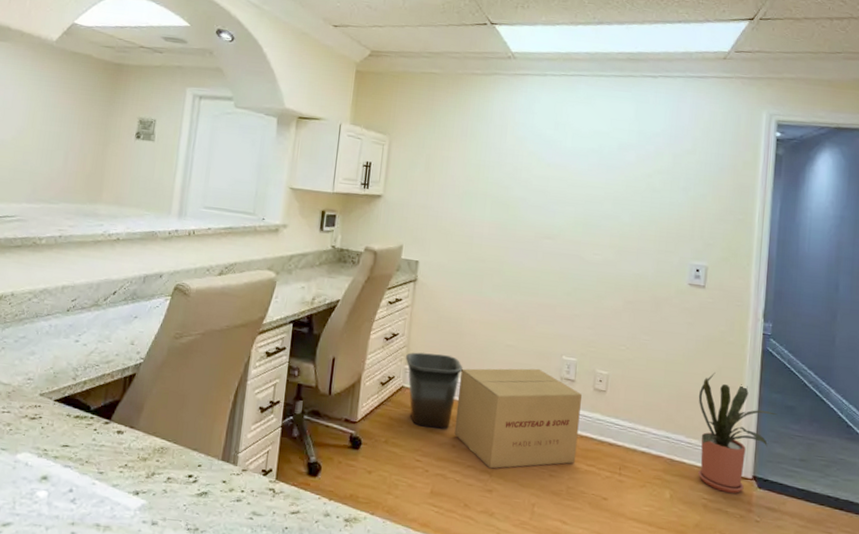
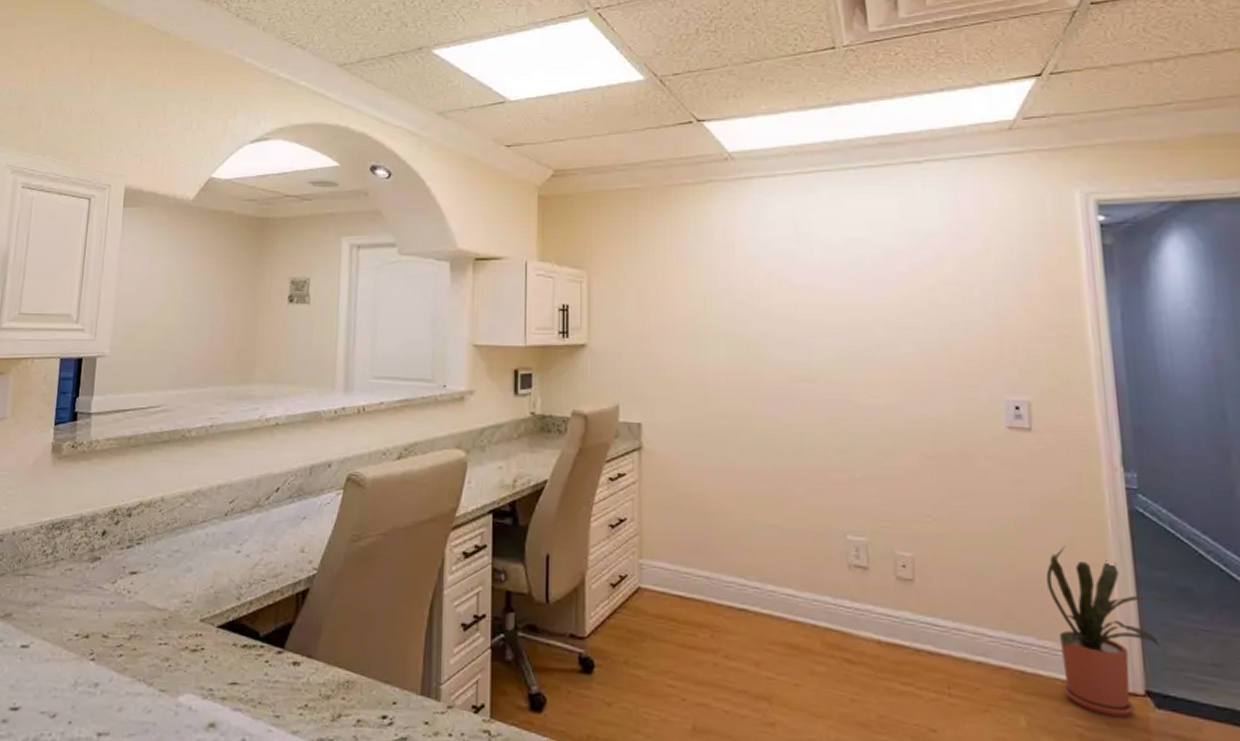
waste bin: present [406,352,463,428] -> none [639,541,715,641]
box: present [454,368,582,469] -> none [713,554,885,694]

